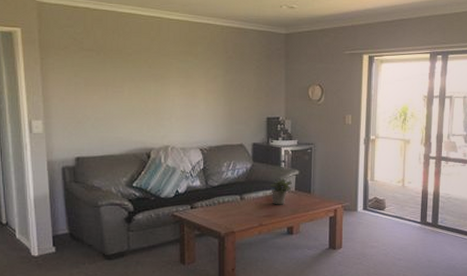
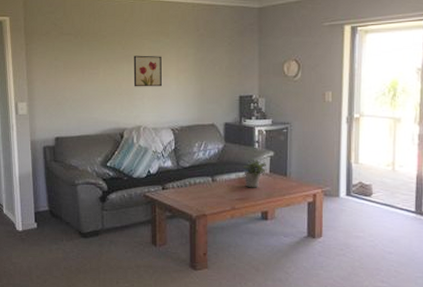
wall art: none [161,75,190,107] -> present [133,55,162,87]

